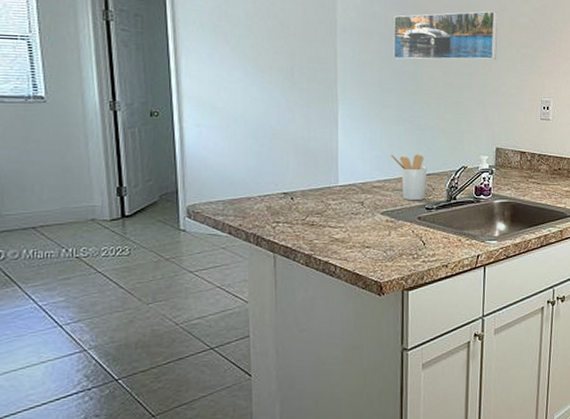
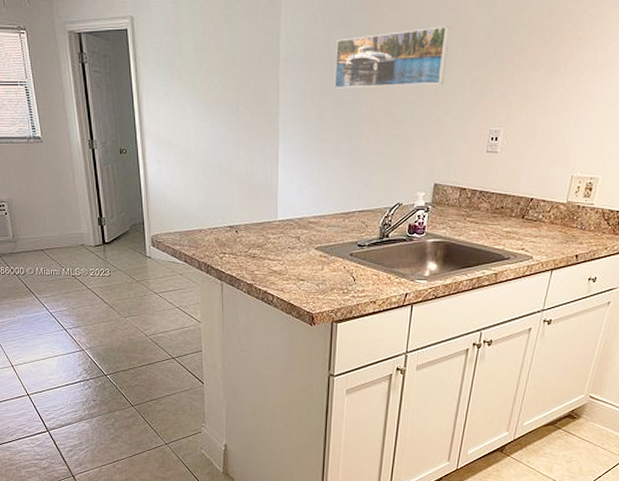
utensil holder: present [391,154,427,201] -> none [327,190,362,238]

